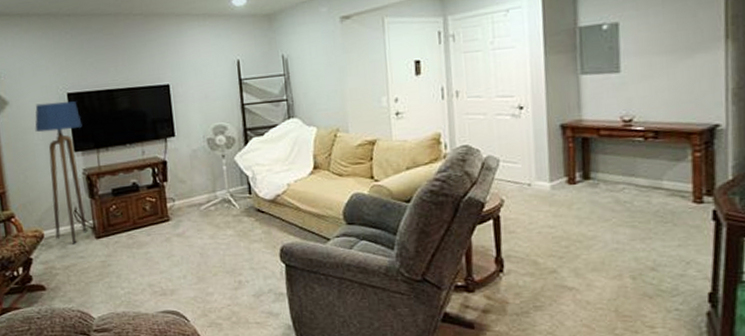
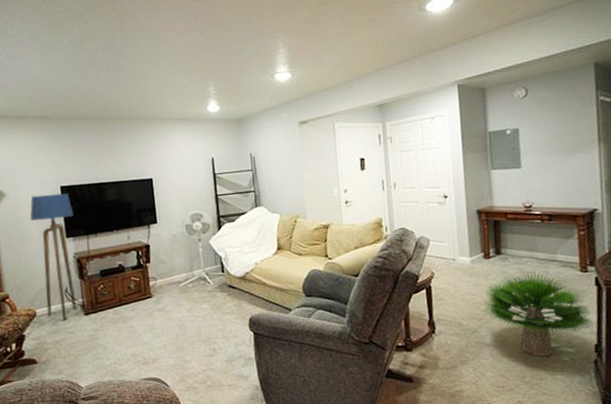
potted plant: none [565,201,709,306] -> present [483,271,594,358]

